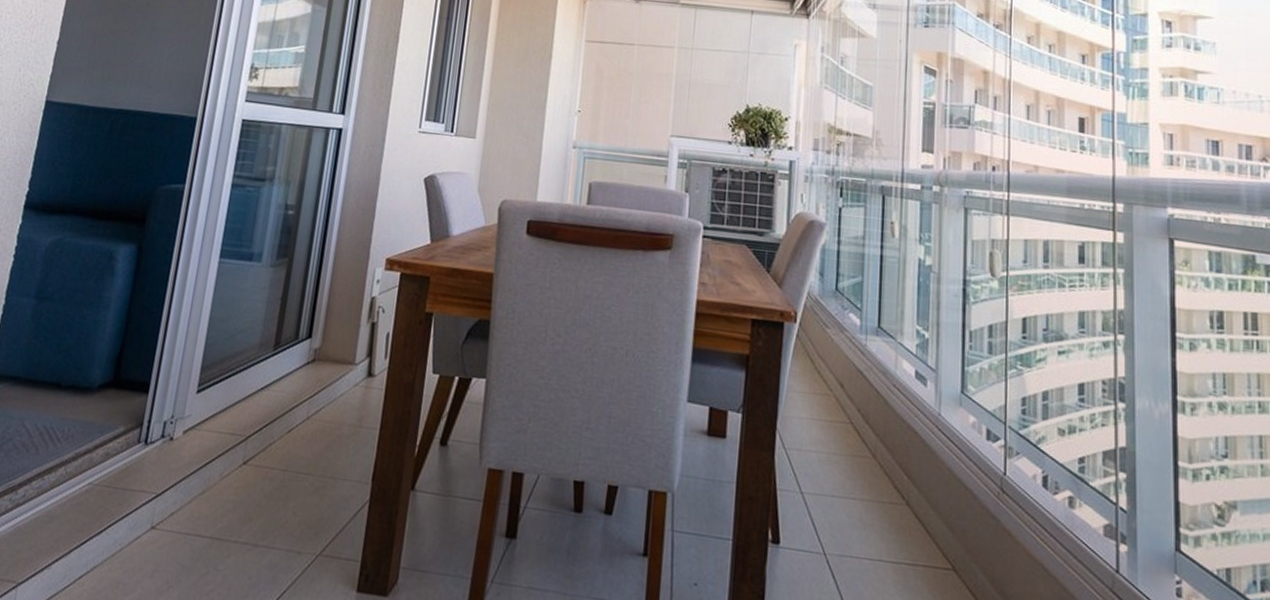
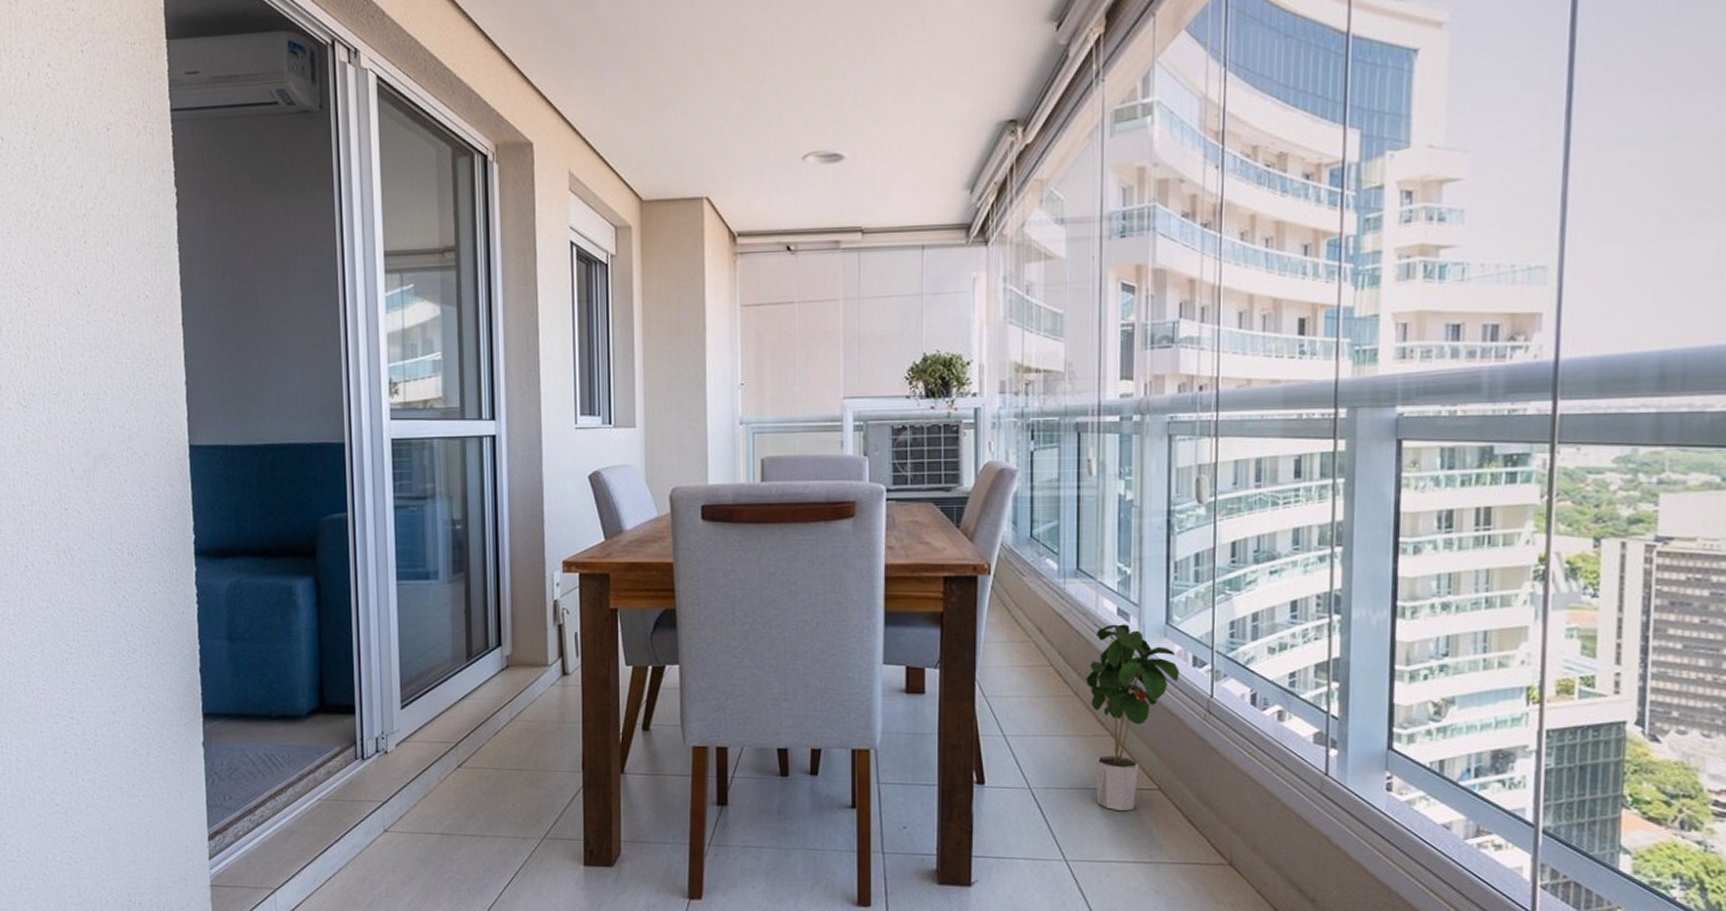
potted plant: none [884,387,974,591] -> present [1086,624,1180,811]

